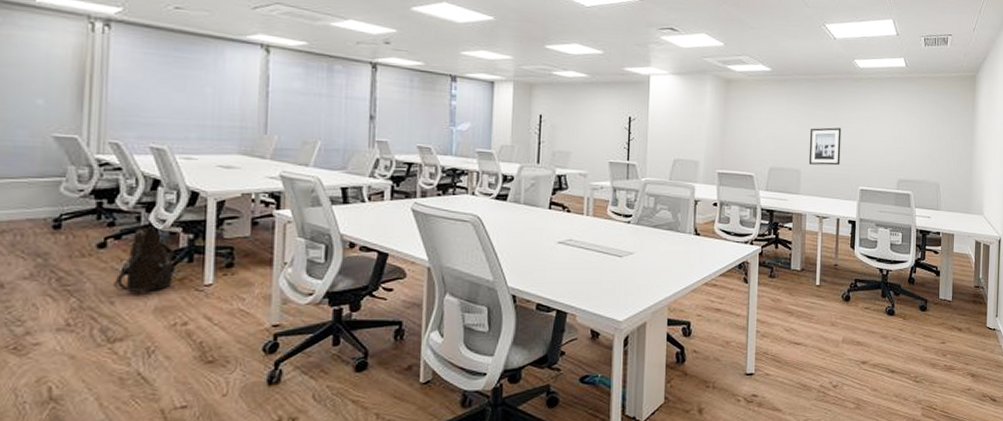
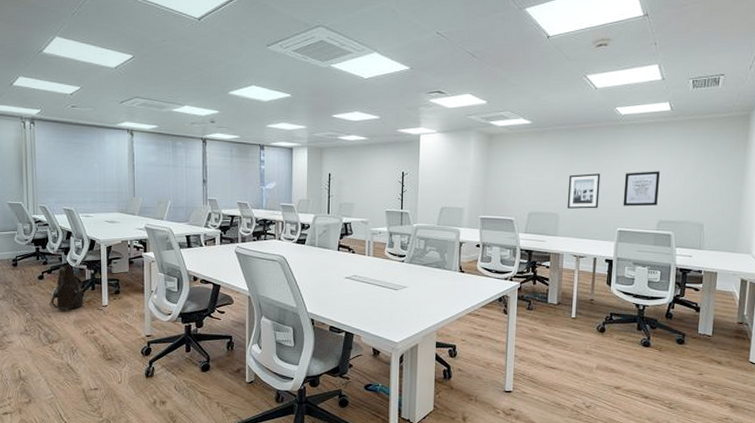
wall art: none [864,127,898,164] -> present [623,171,660,207]

